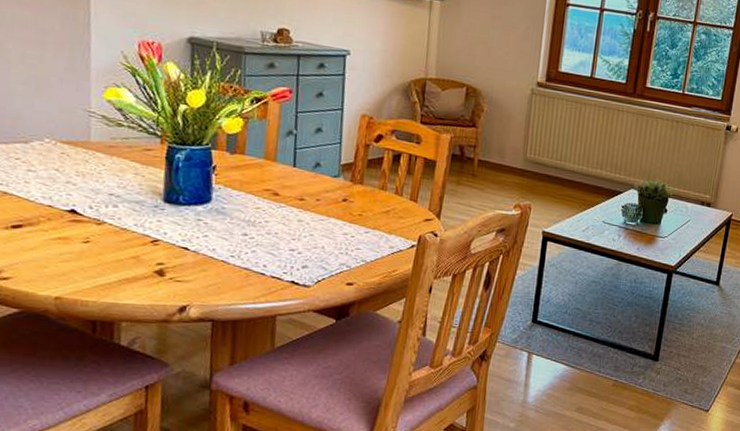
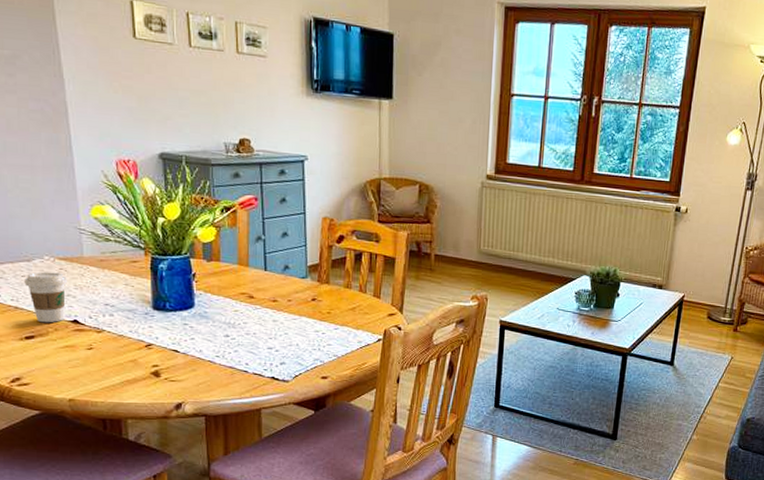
coffee cup: none [18,155,68,212] -> present [24,271,67,323]

